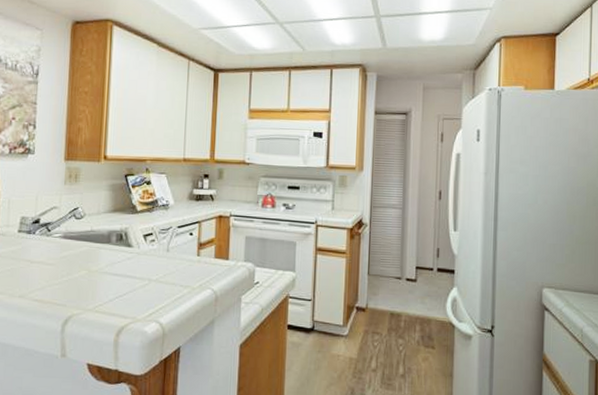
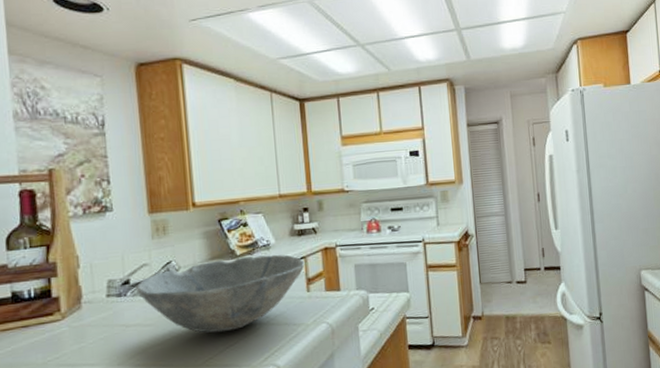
bowl: none [44,213,199,282] -> present [136,254,305,333]

